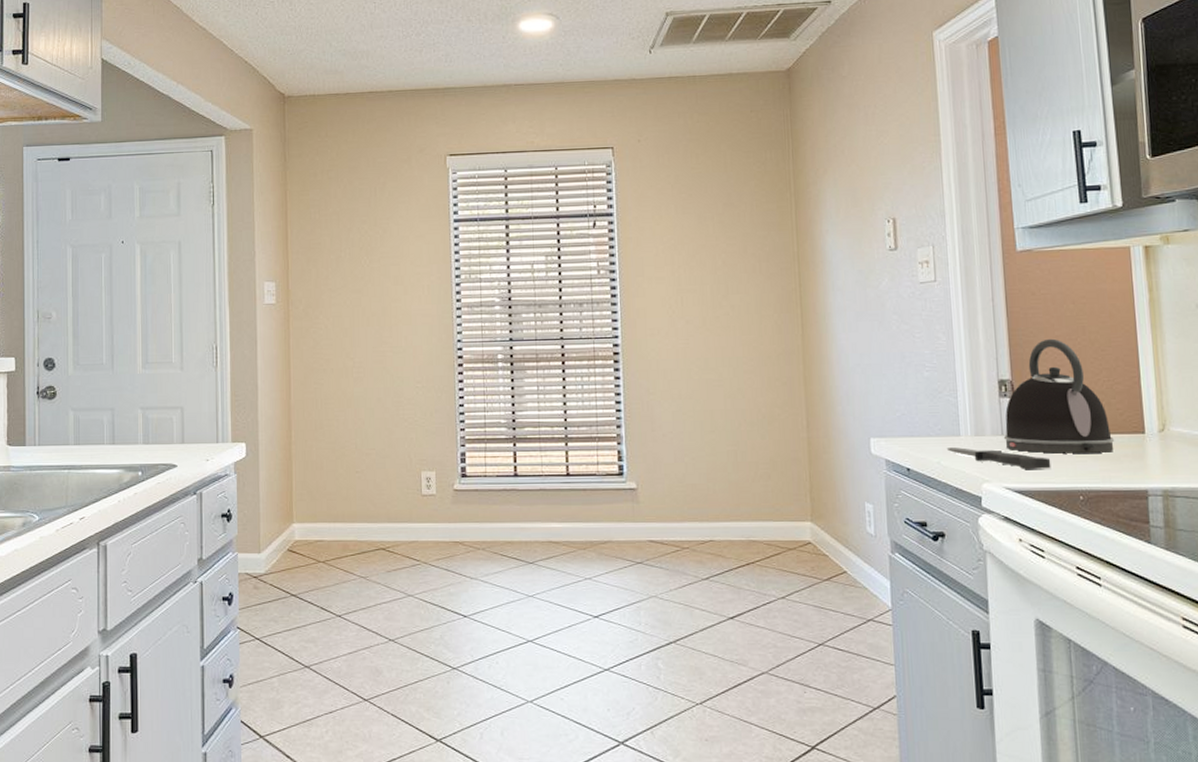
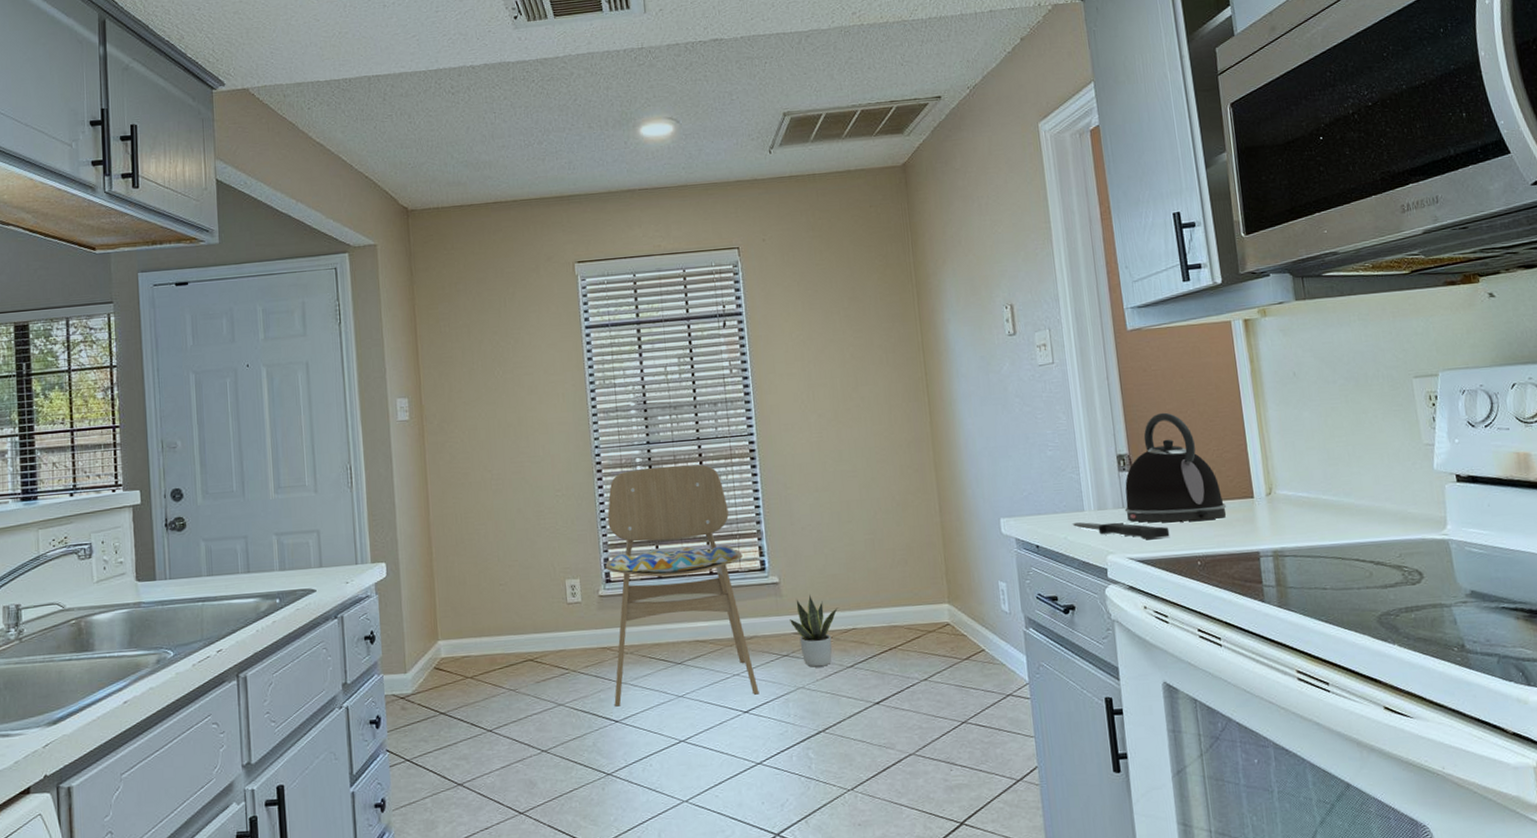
dining chair: none [462,364,611,602] -> present [605,464,760,707]
potted plant: none [646,502,697,577] -> present [790,594,839,667]

